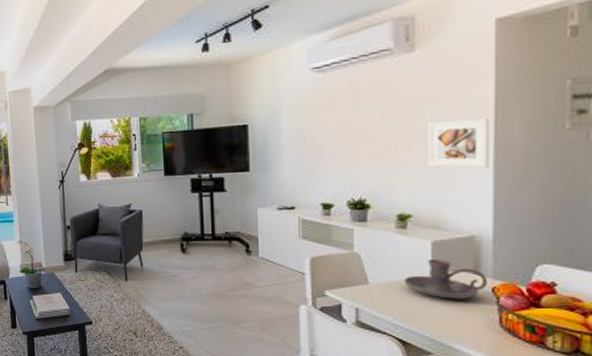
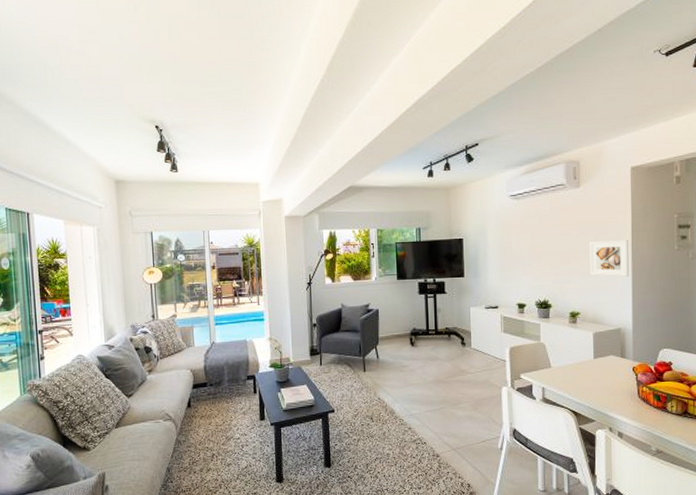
candle holder: present [405,260,488,299] -> none [576,347,630,378]

